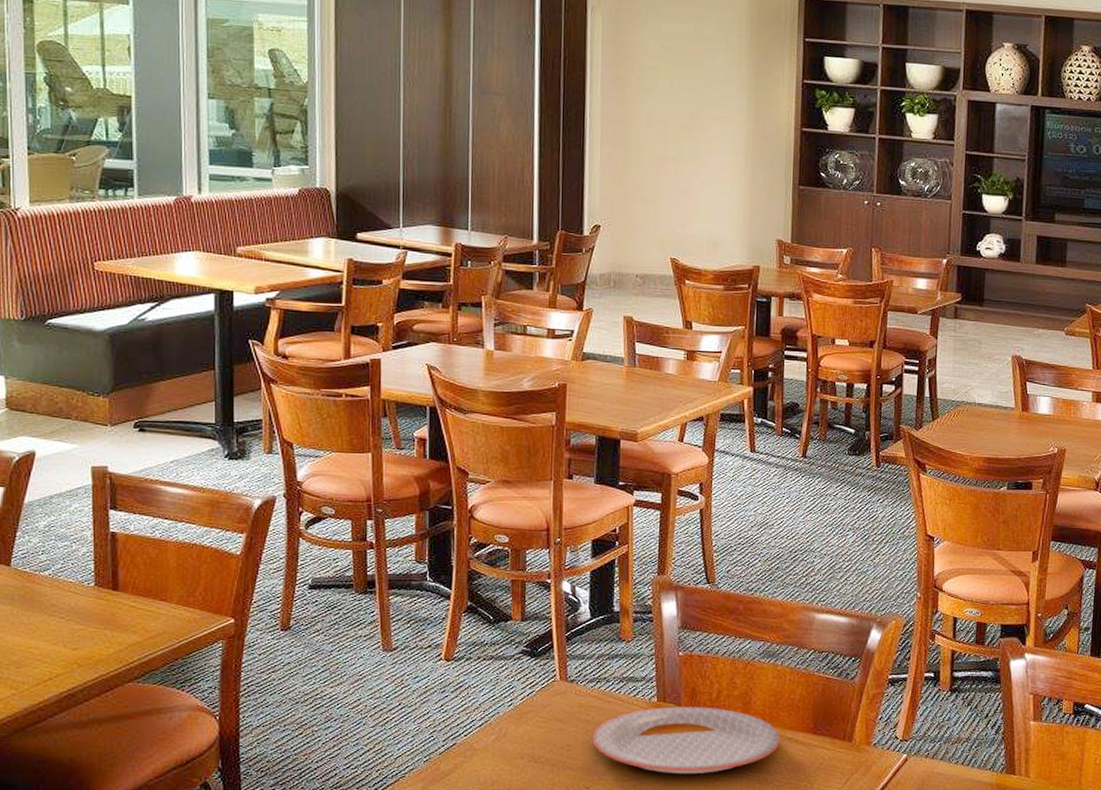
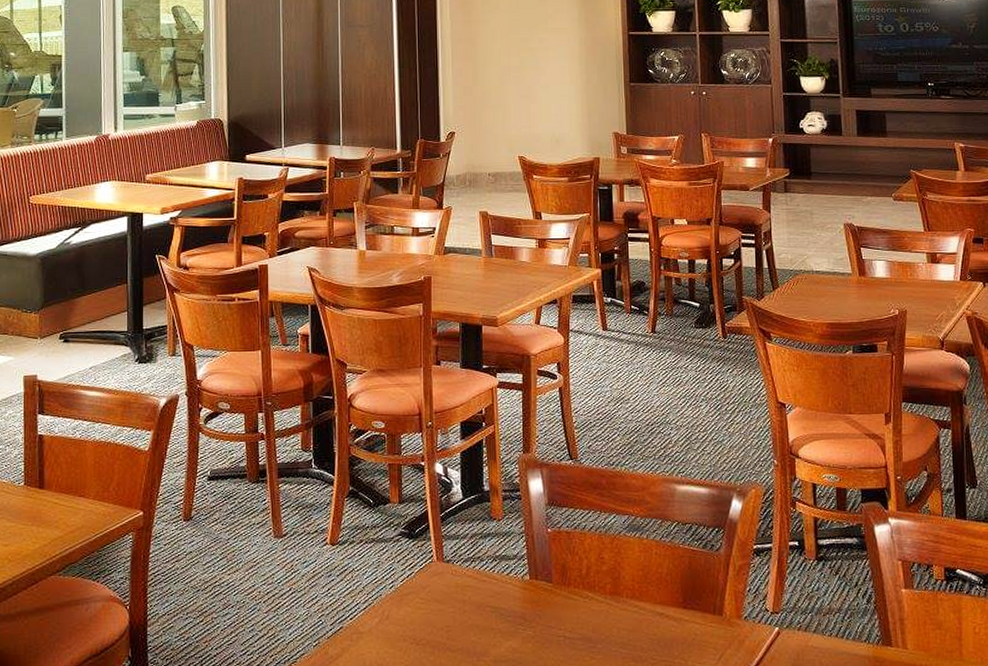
plate: present [592,706,781,773] -> none [470,583,652,653]

